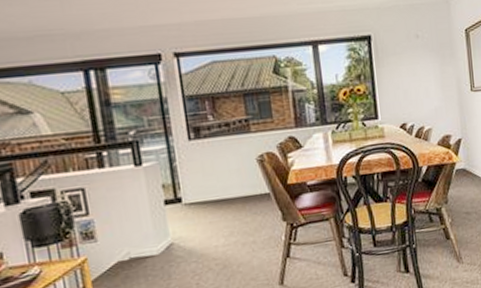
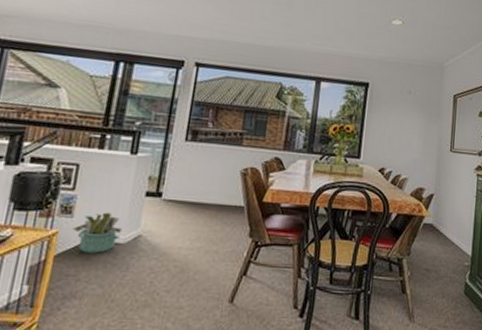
decorative plant: none [99,228,152,272] -> present [71,212,123,254]

